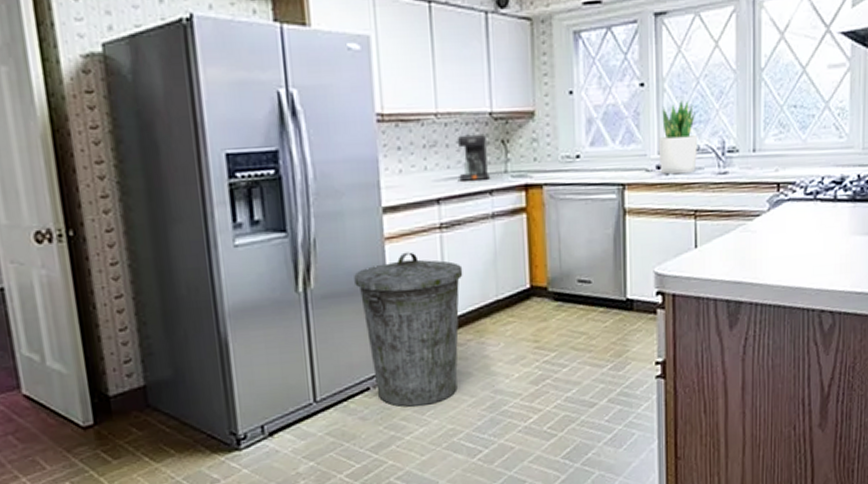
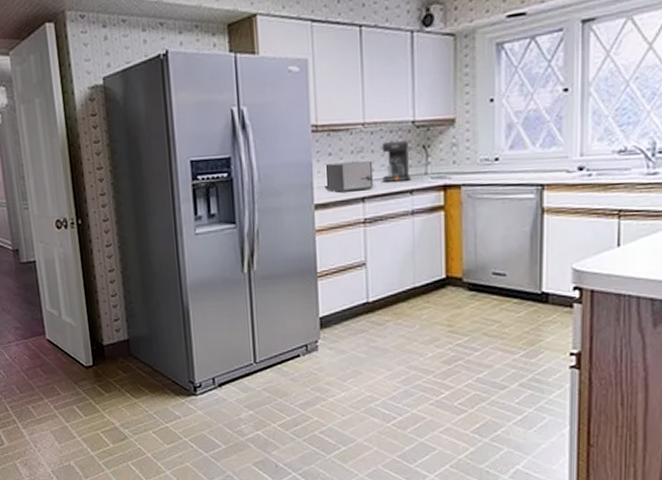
trash can: present [354,252,463,407] -> none [289,243,384,375]
toaster: none [392,156,450,194] -> present [323,160,374,193]
planter: present [659,100,697,175] -> none [582,103,624,176]

